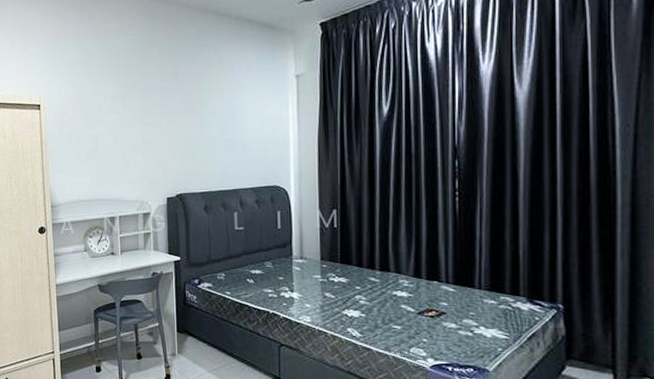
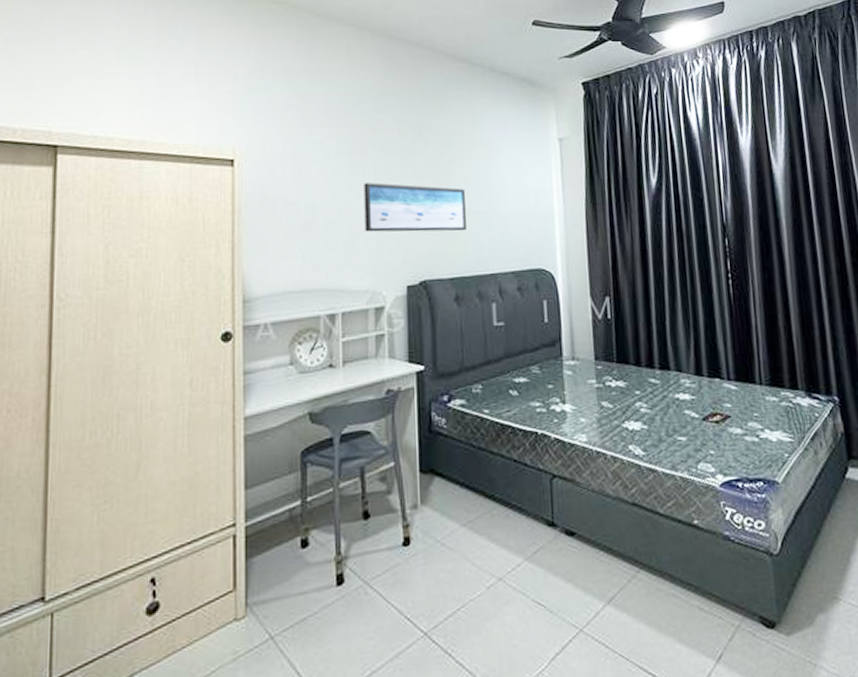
wall art: none [133,118,214,157] -> present [363,182,466,232]

